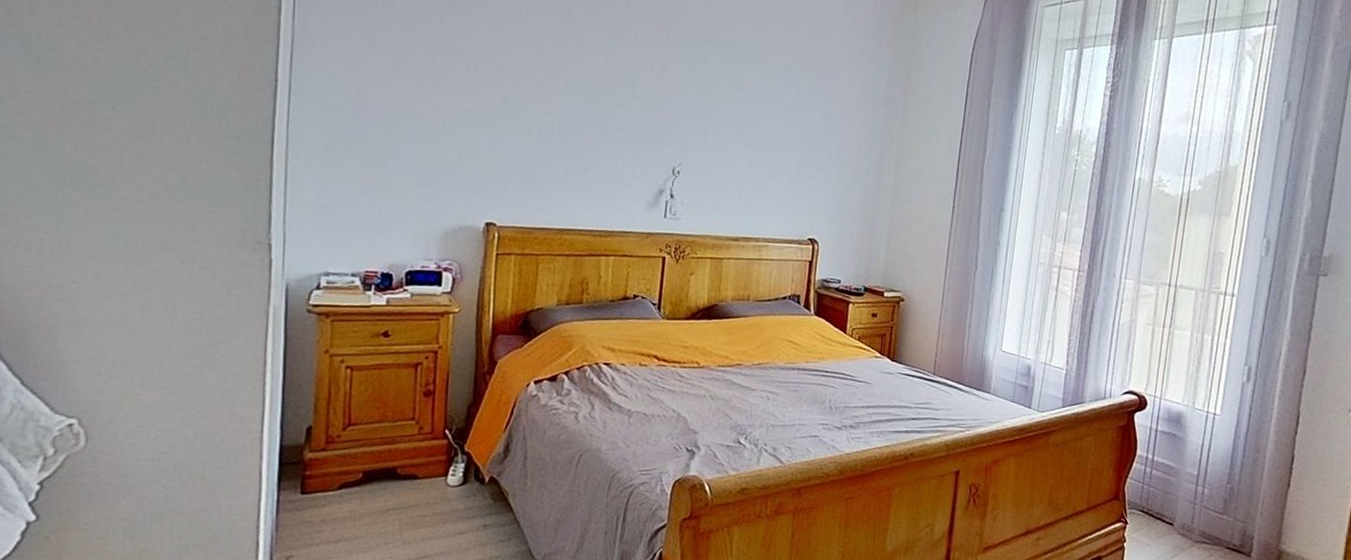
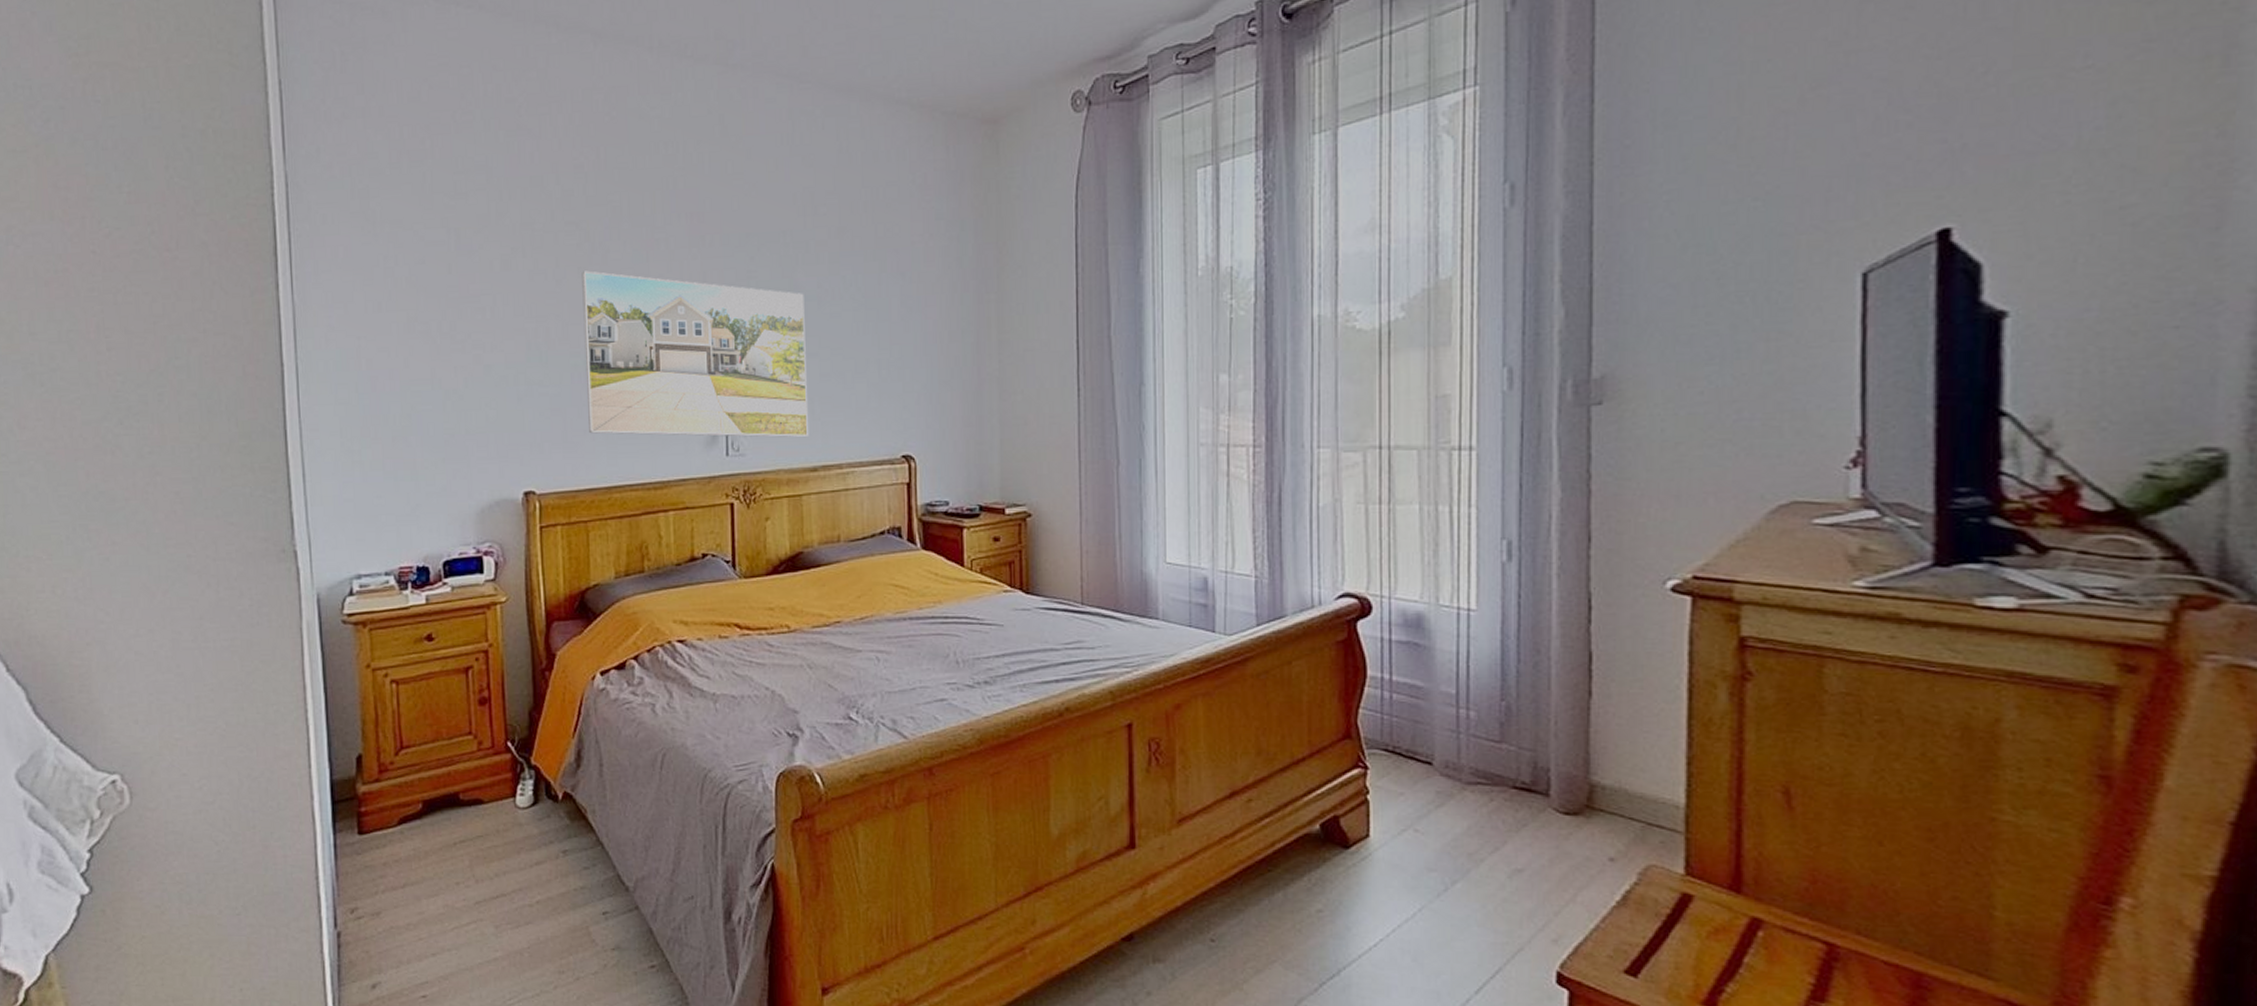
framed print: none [549,45,746,213] -> present [582,270,809,438]

